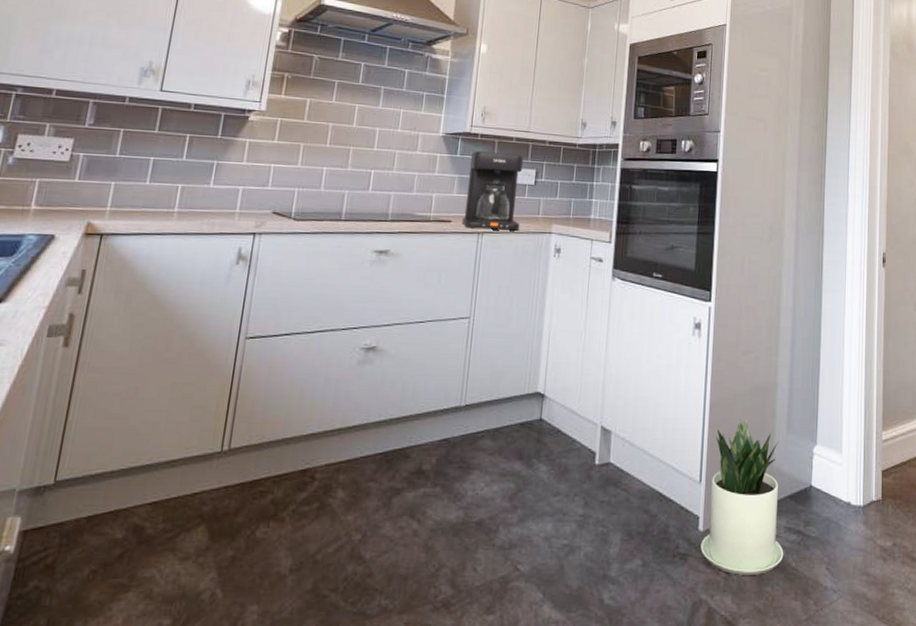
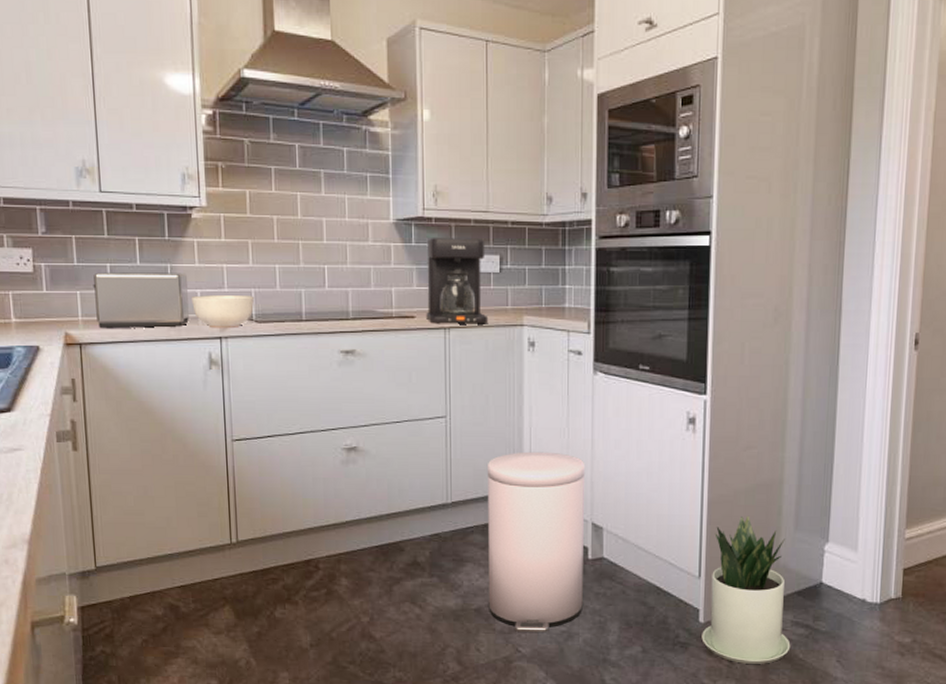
toaster: none [126,165,233,222] -> present [93,272,190,329]
bowl: none [231,192,297,225] -> present [191,295,255,329]
pedal bin: none [491,353,599,547] -> present [487,451,586,632]

